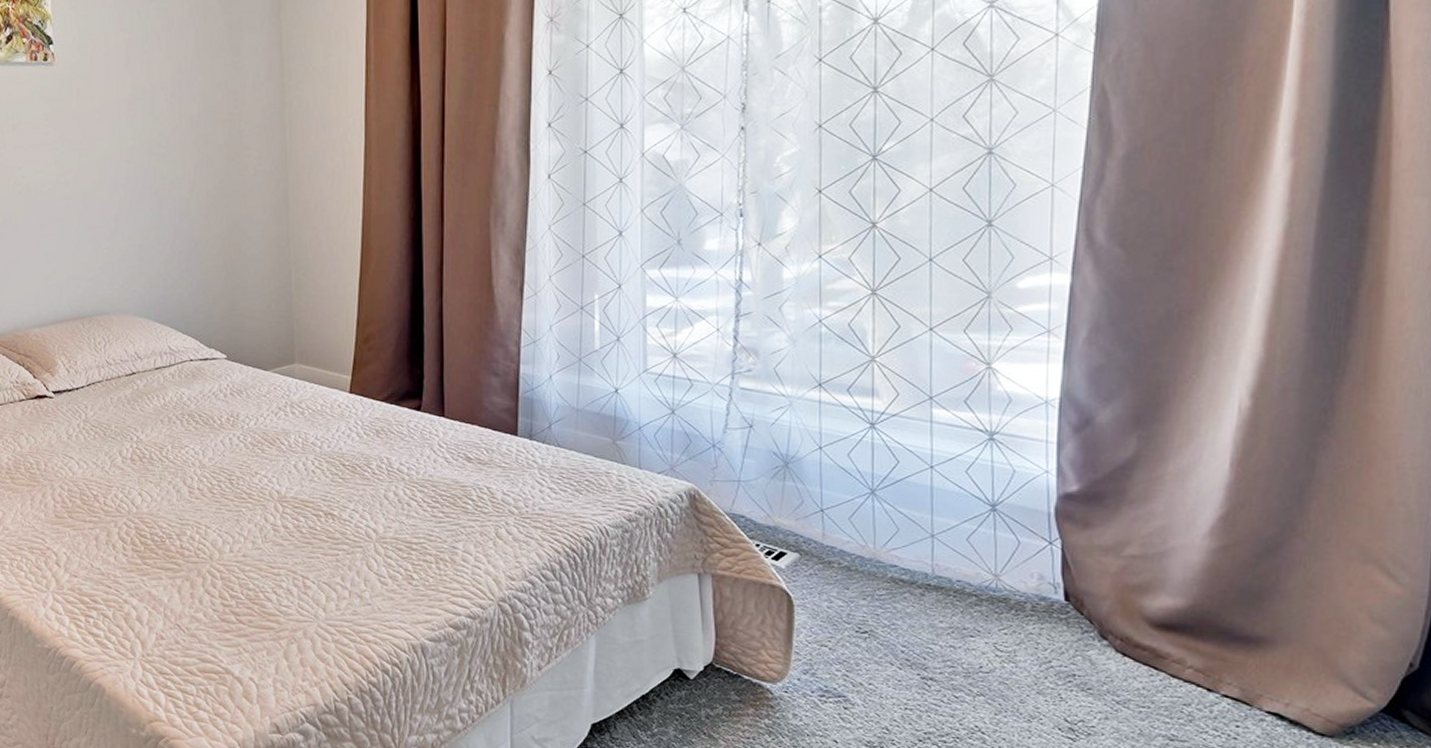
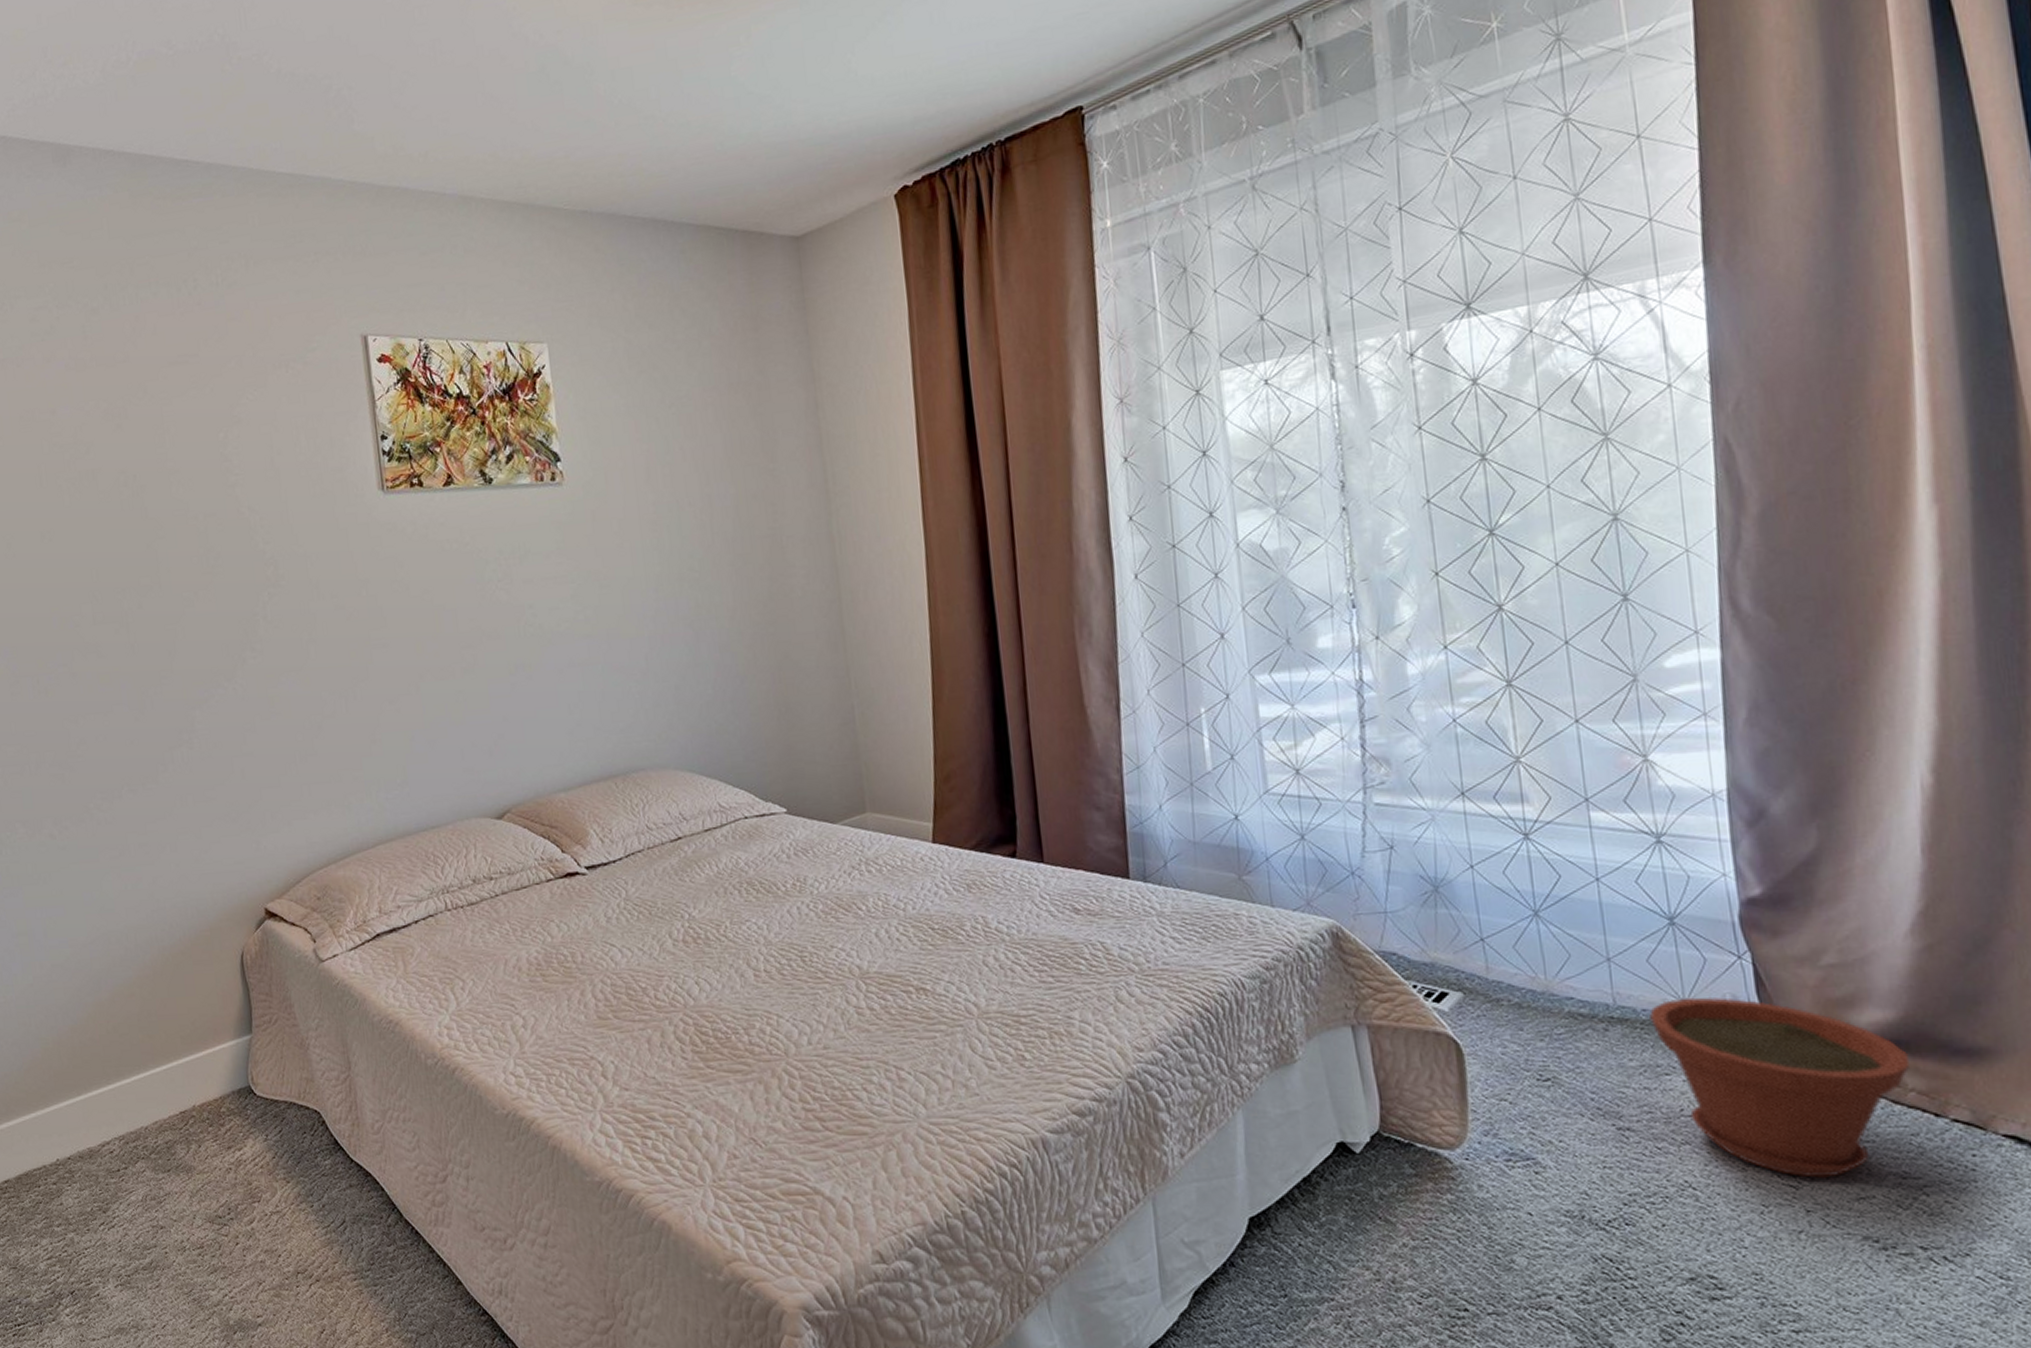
plant pot: none [963,573,1191,734] -> present [1649,996,1909,1178]

